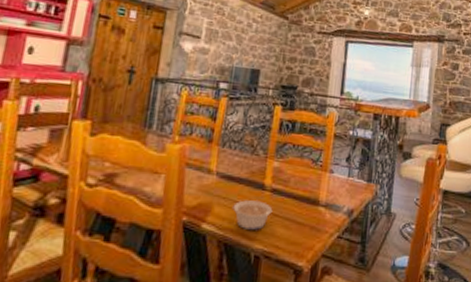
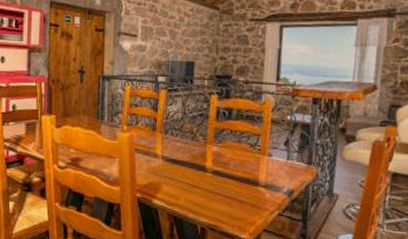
legume: present [233,200,273,230] -> none [179,180,215,206]

